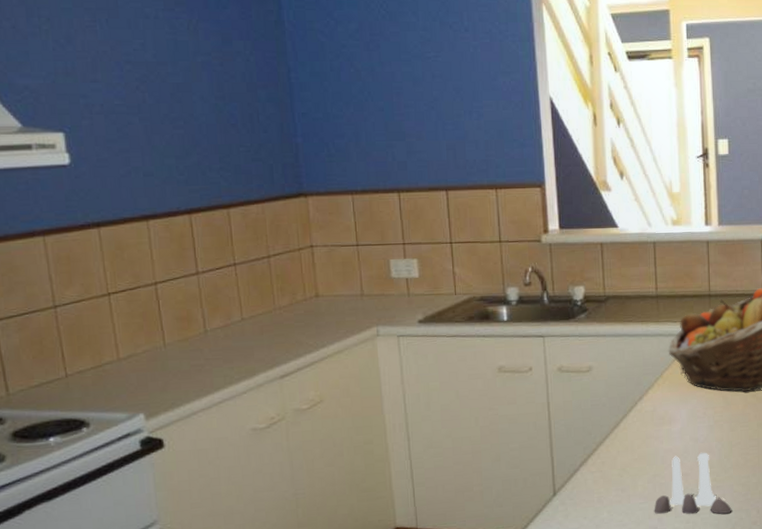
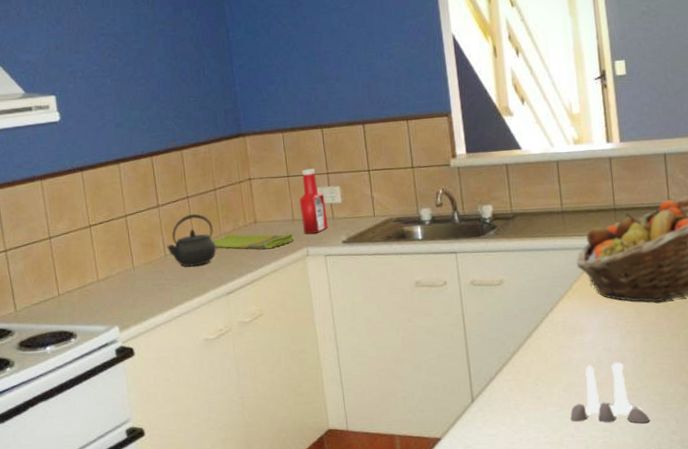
kettle: none [206,283,270,346] -> present [166,213,217,267]
dish towel: none [265,308,362,327] -> present [213,233,294,249]
ketchup bottle: none [369,238,403,312] -> present [299,168,328,234]

